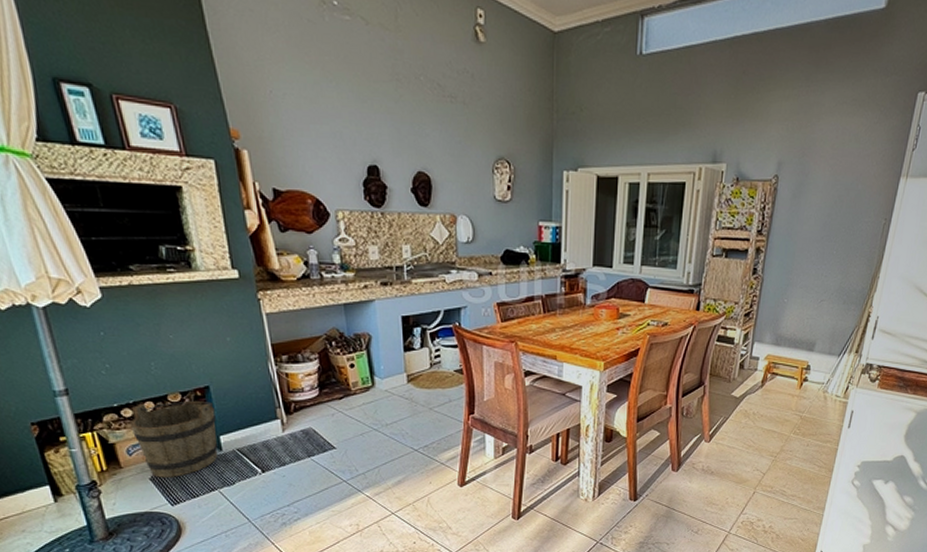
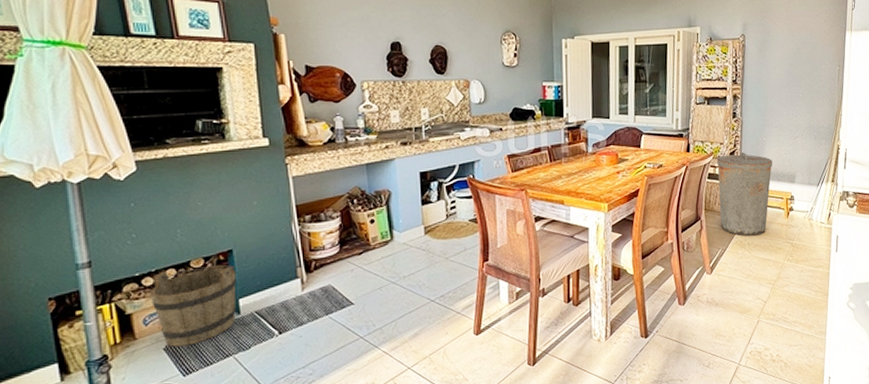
trash can: none [725,314,791,405] -> present [716,152,772,236]

